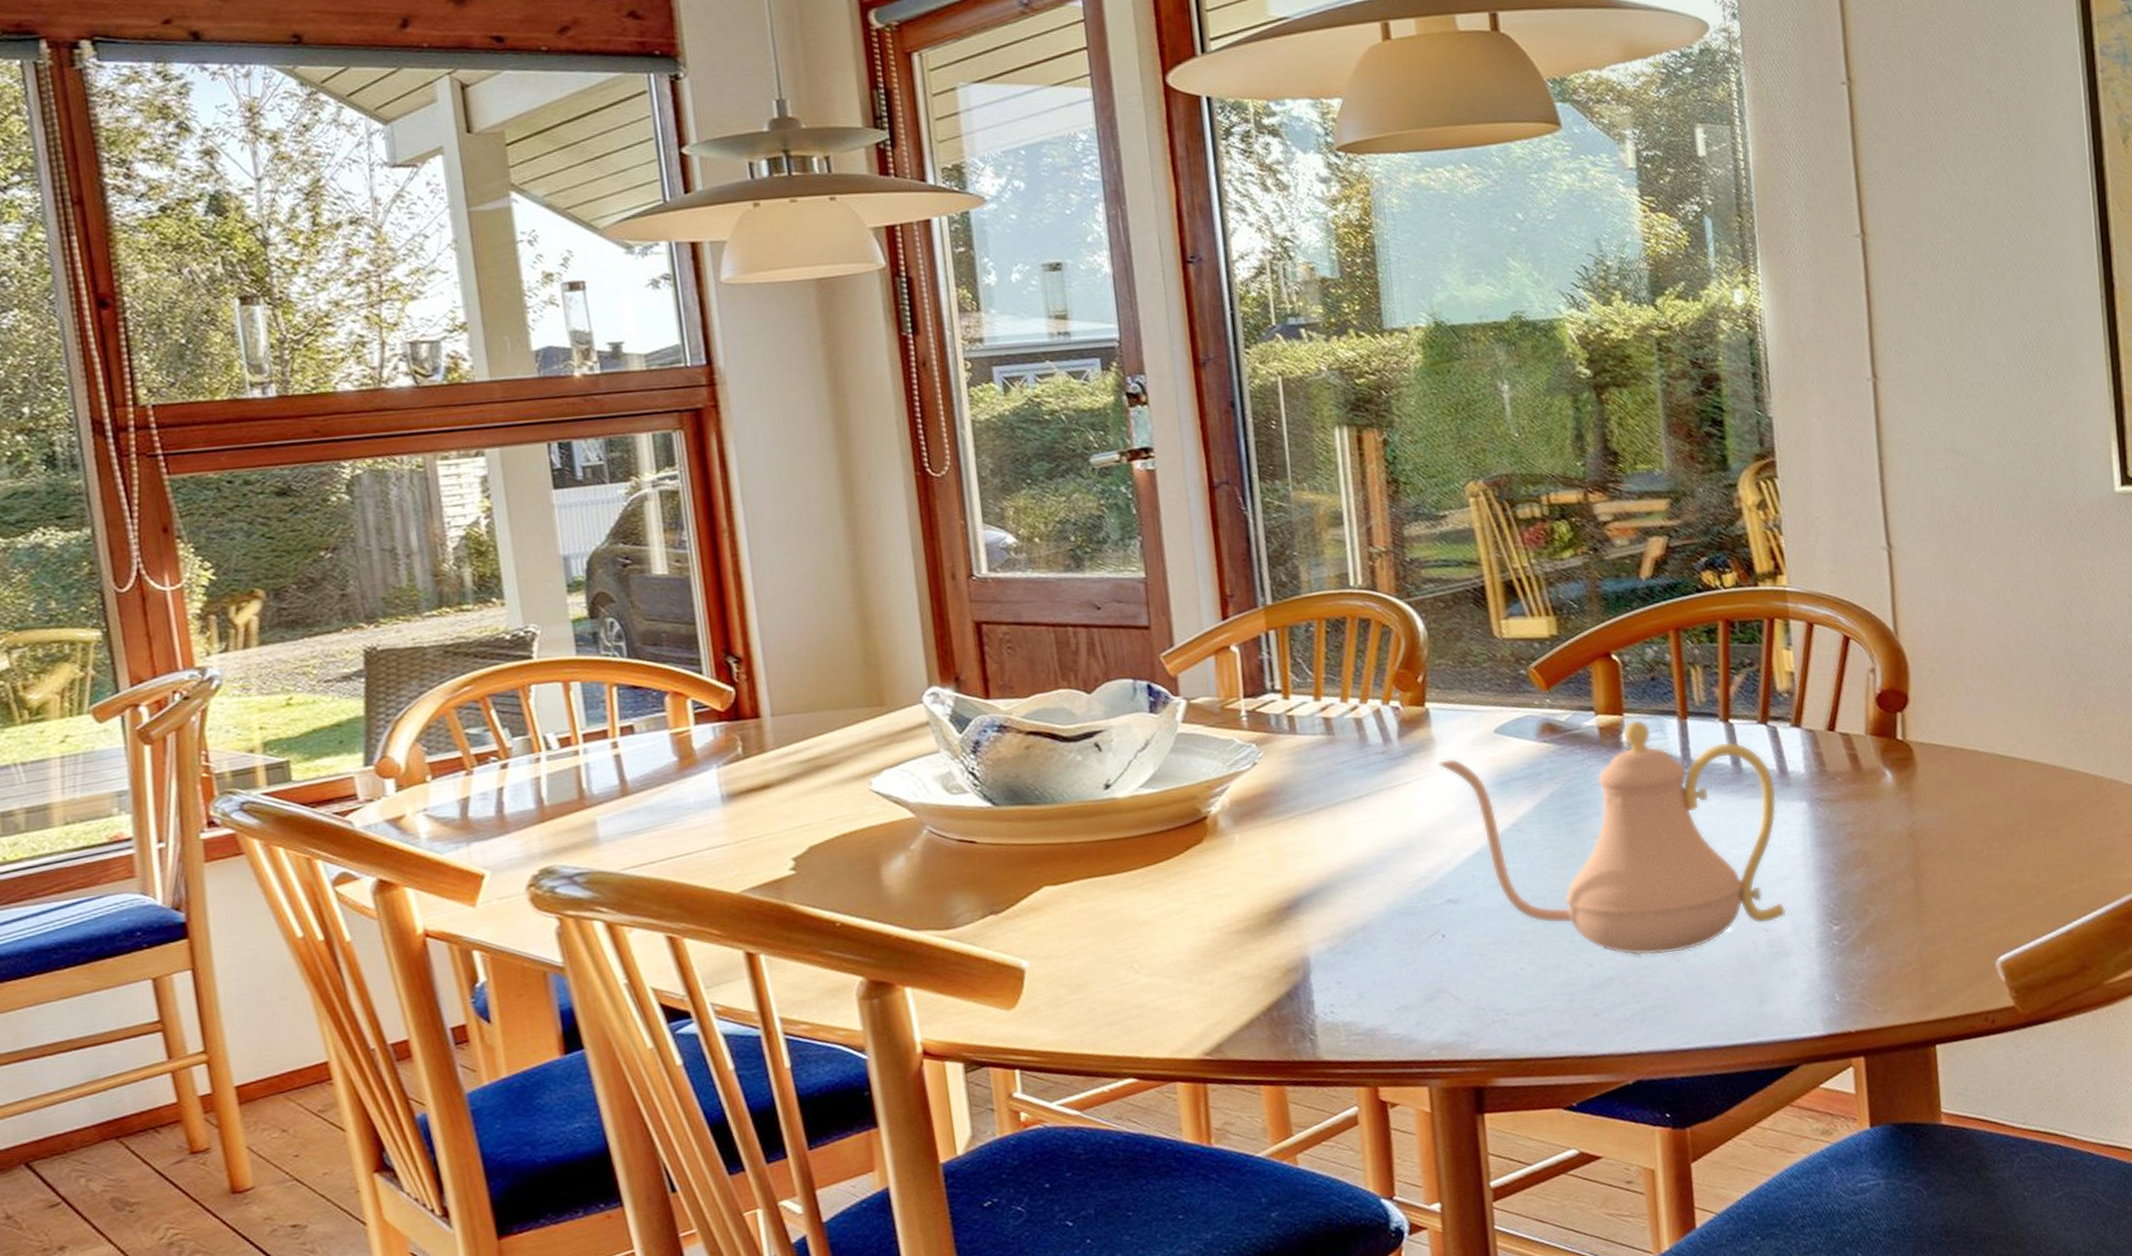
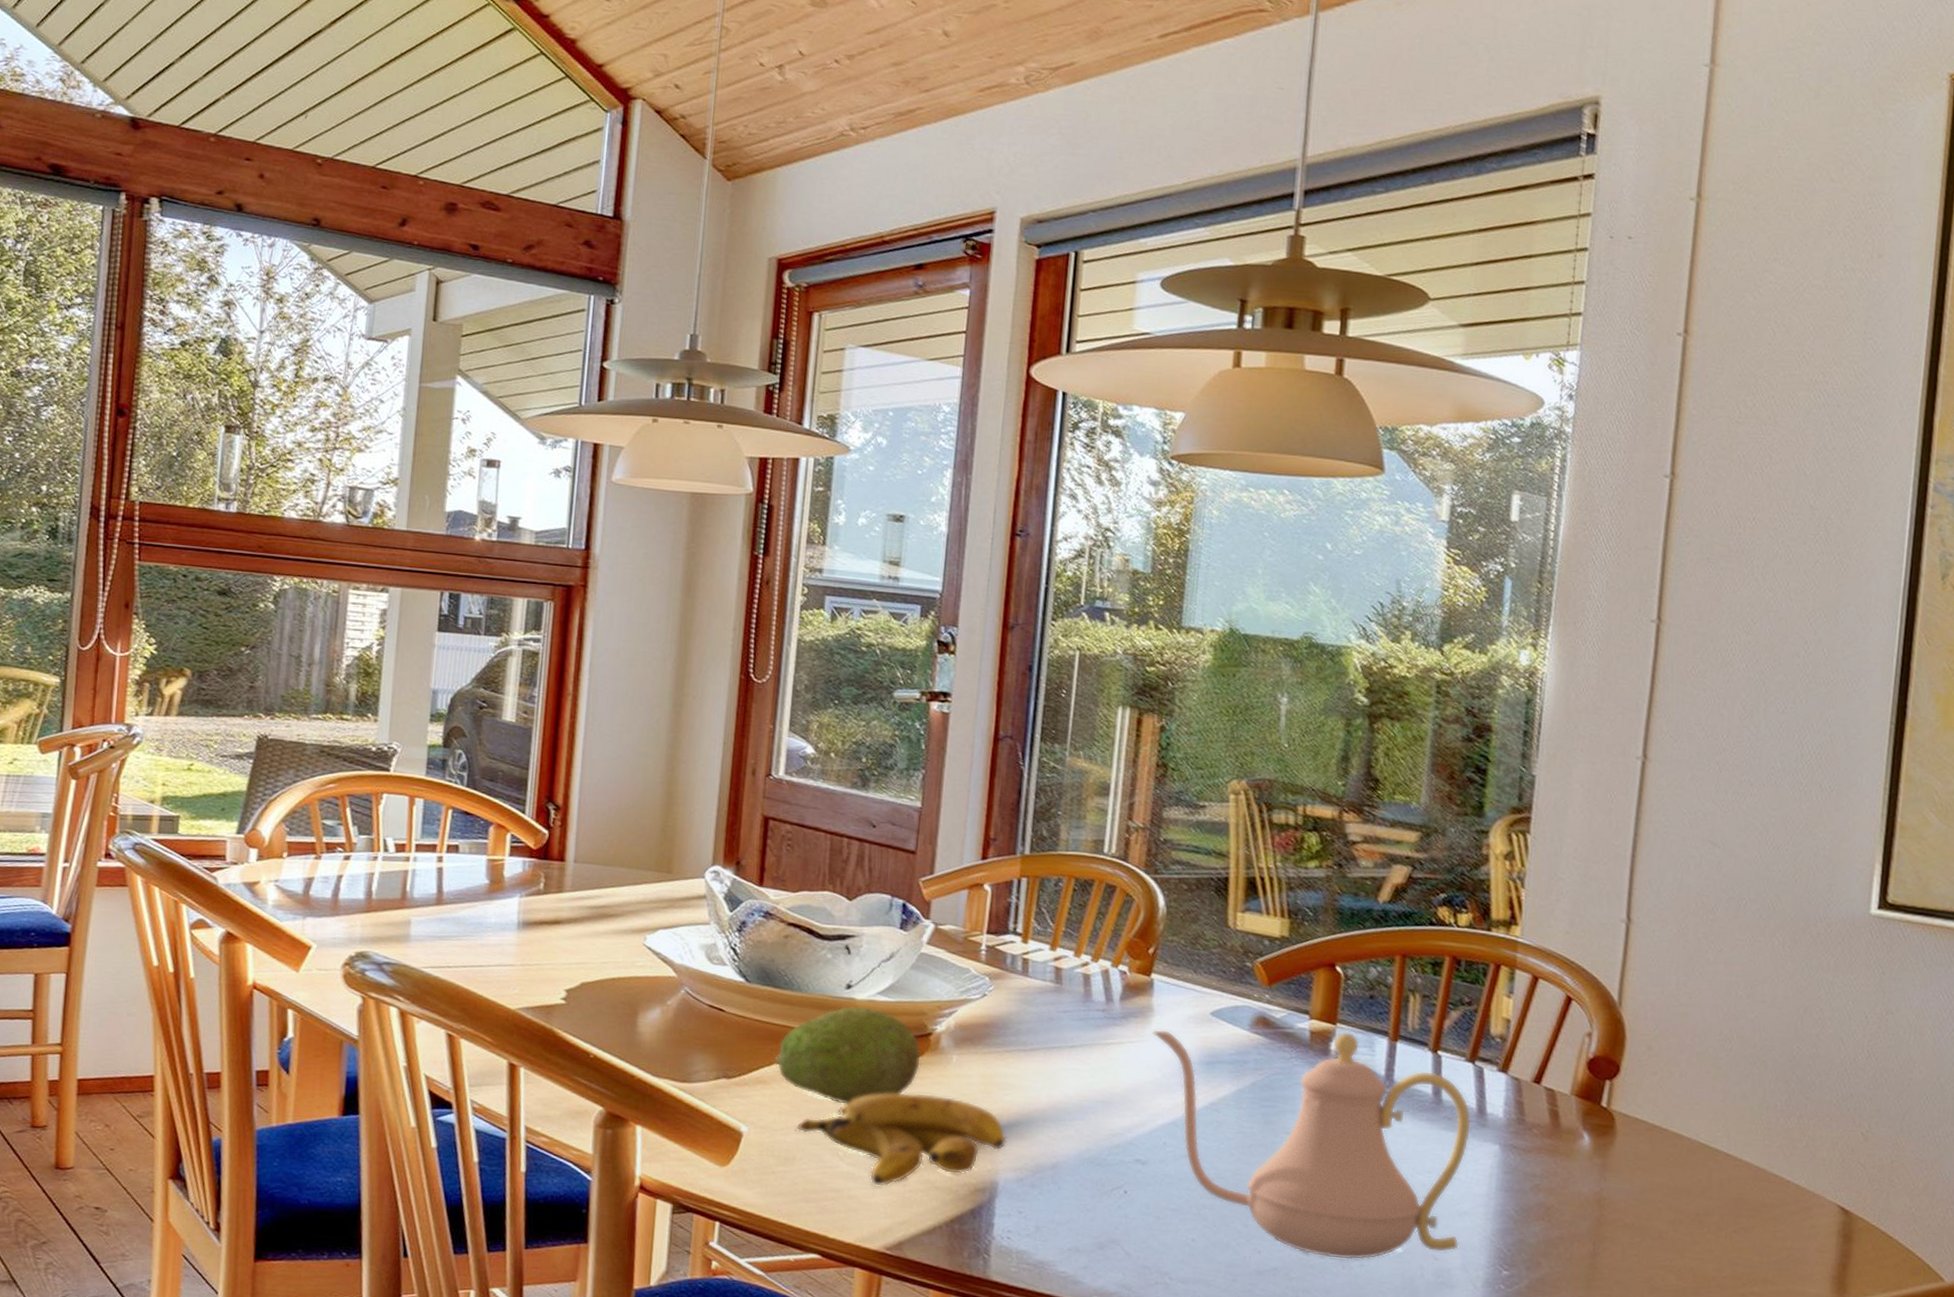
fruit: none [1042,803,1202,914] -> present [774,1005,922,1104]
banana: none [1081,879,1310,992] -> present [795,1092,1007,1187]

